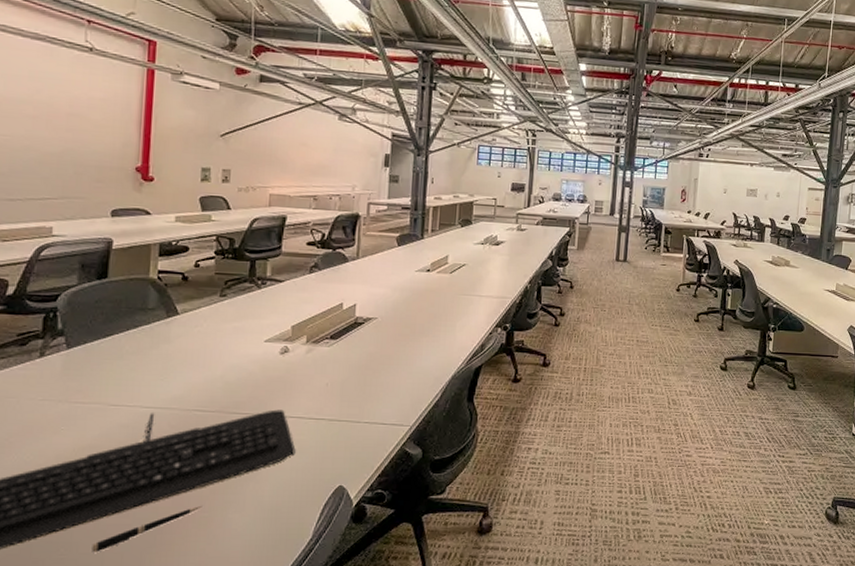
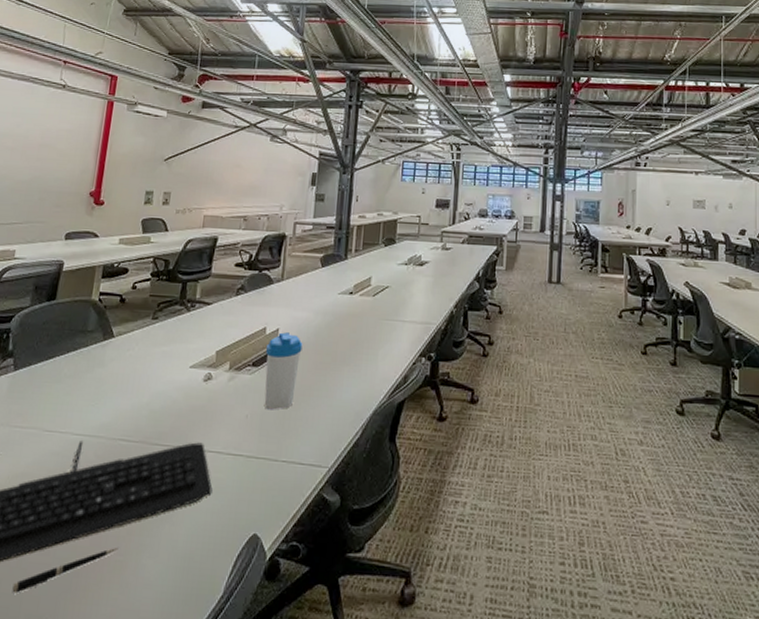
water bottle: none [343,307,381,378] -> present [264,332,303,410]

